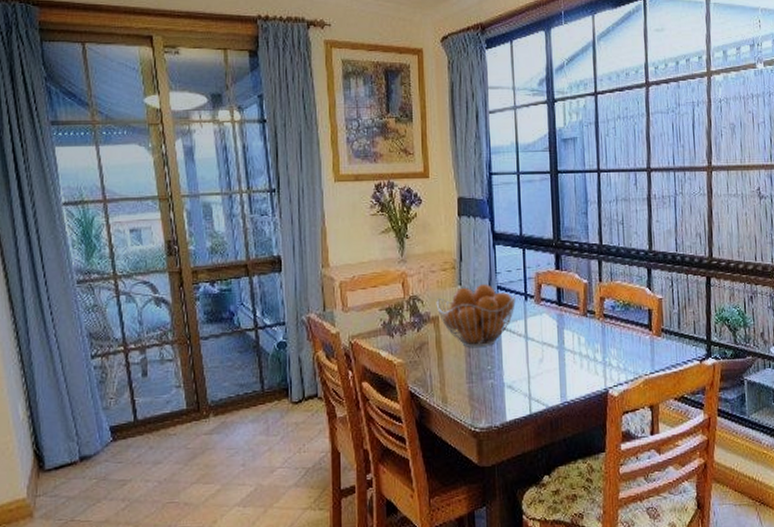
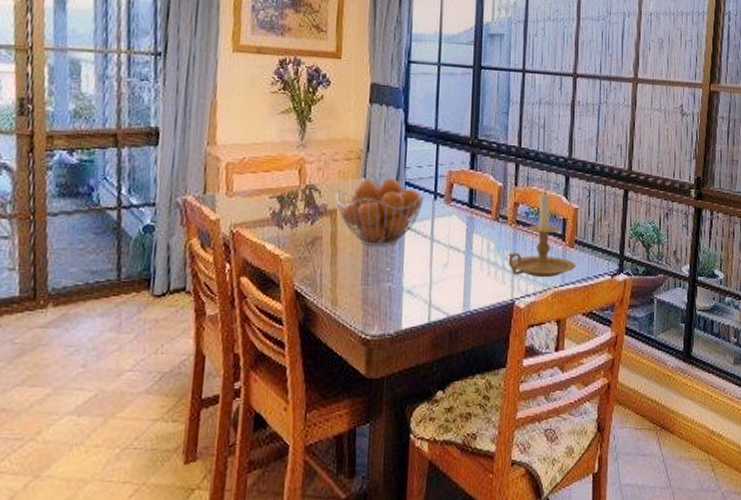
candle holder: none [598,283,664,367] -> present [508,190,576,278]

